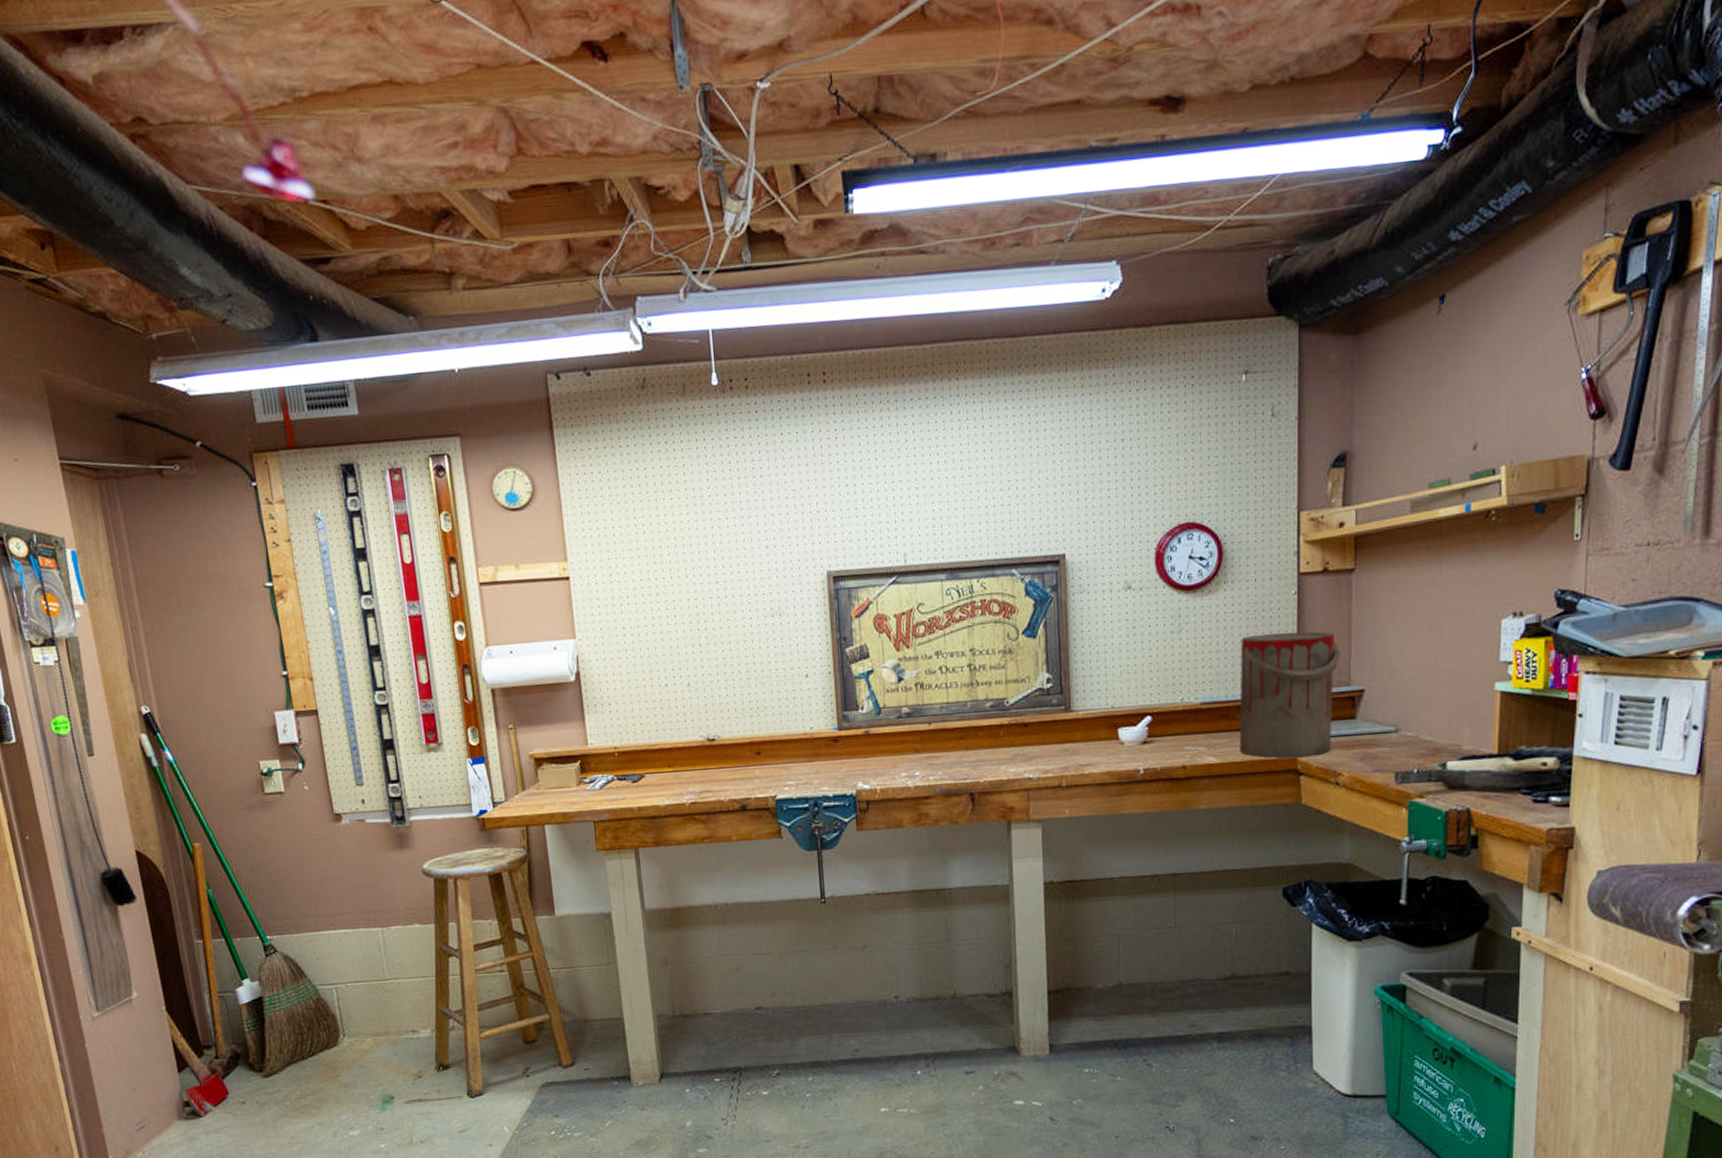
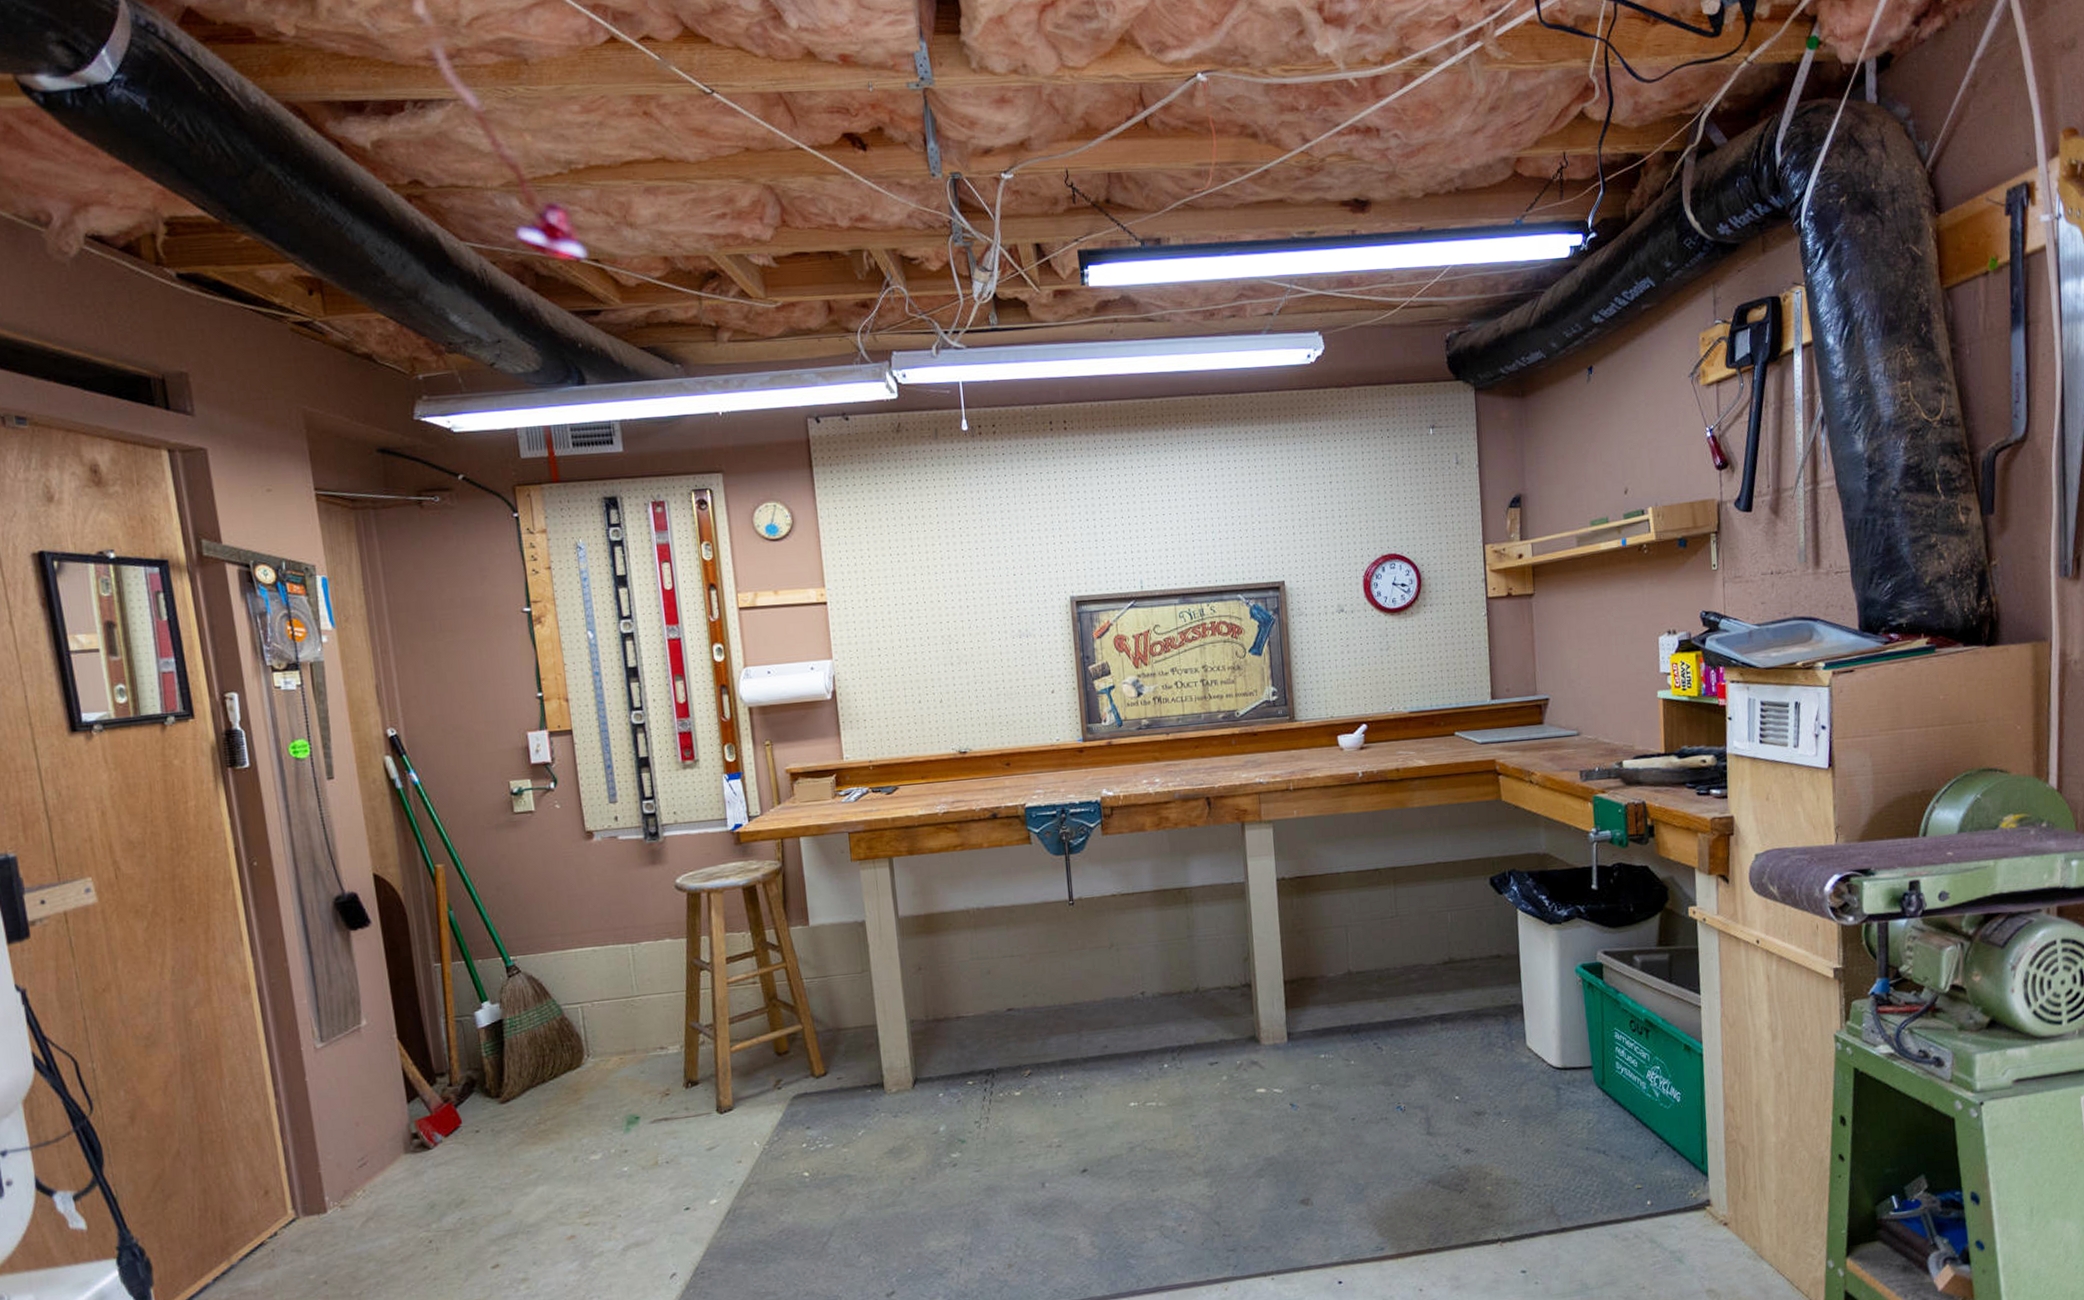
paint can: present [1239,631,1340,758] -> none [1441,648,1527,760]

